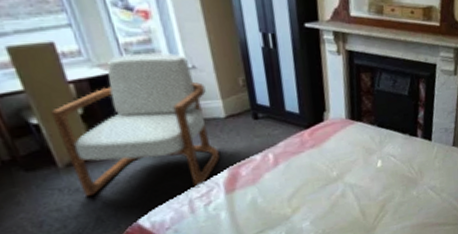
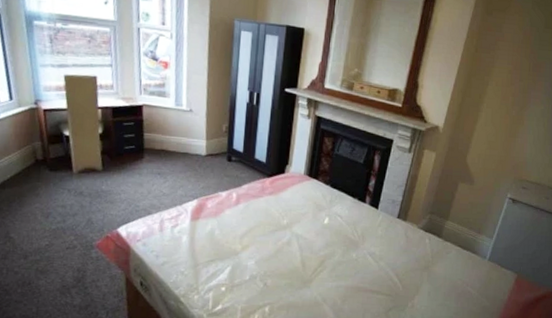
armchair: present [51,52,220,196] -> none [79,93,196,211]

